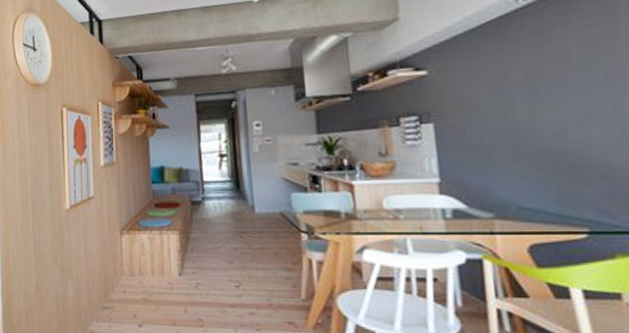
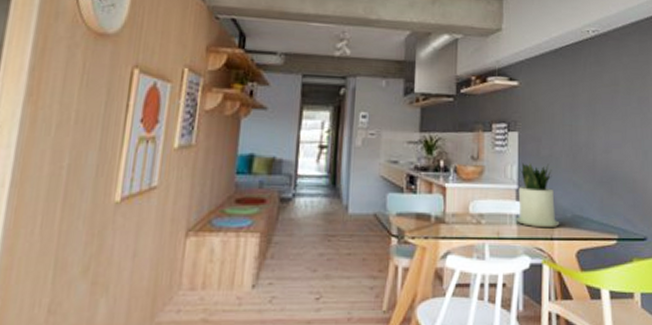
planter: none [440,153,502,222] -> present [515,162,560,229]

